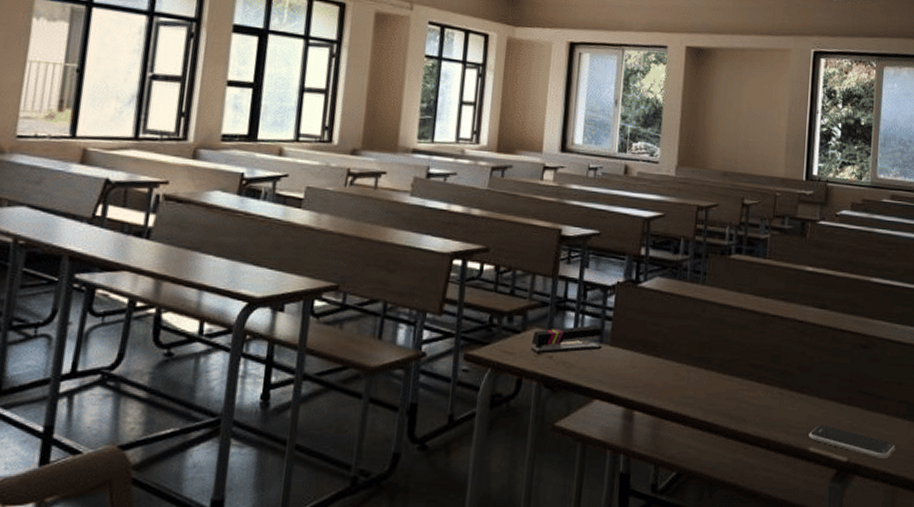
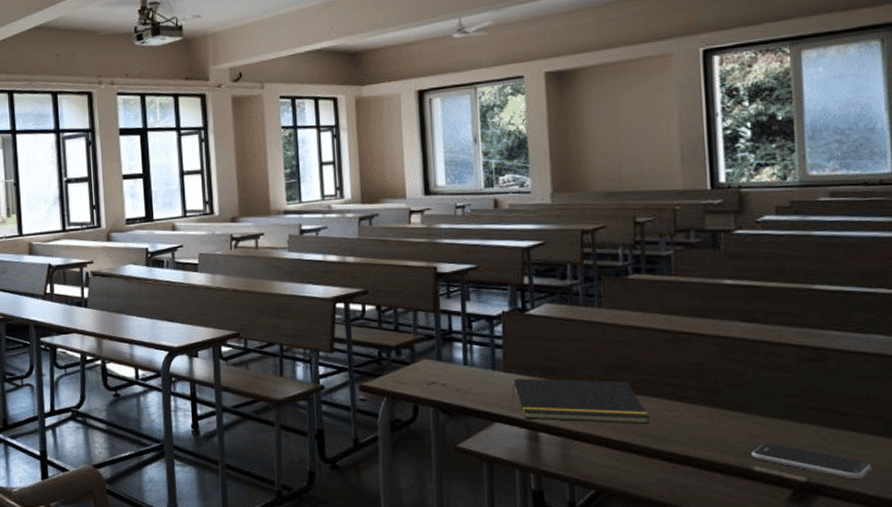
stapler: present [531,325,603,354] -> none [422,353,496,382]
notepad: none [614,352,732,404] -> present [512,378,649,424]

